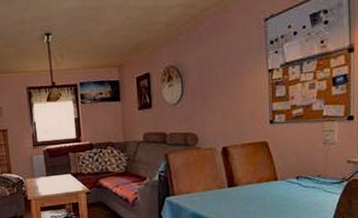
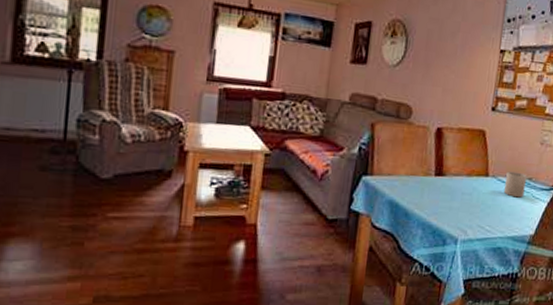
mug: none [295,172,315,194] -> present [504,171,527,198]

